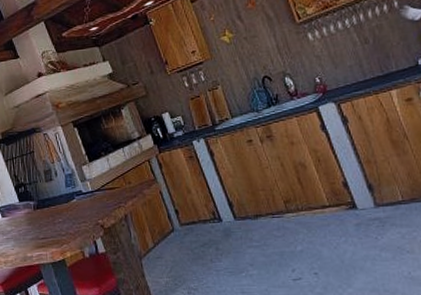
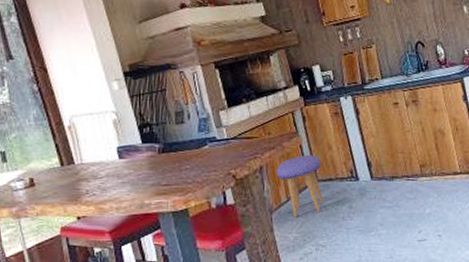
stool: none [140,199,189,262] -> present [276,154,323,217]

